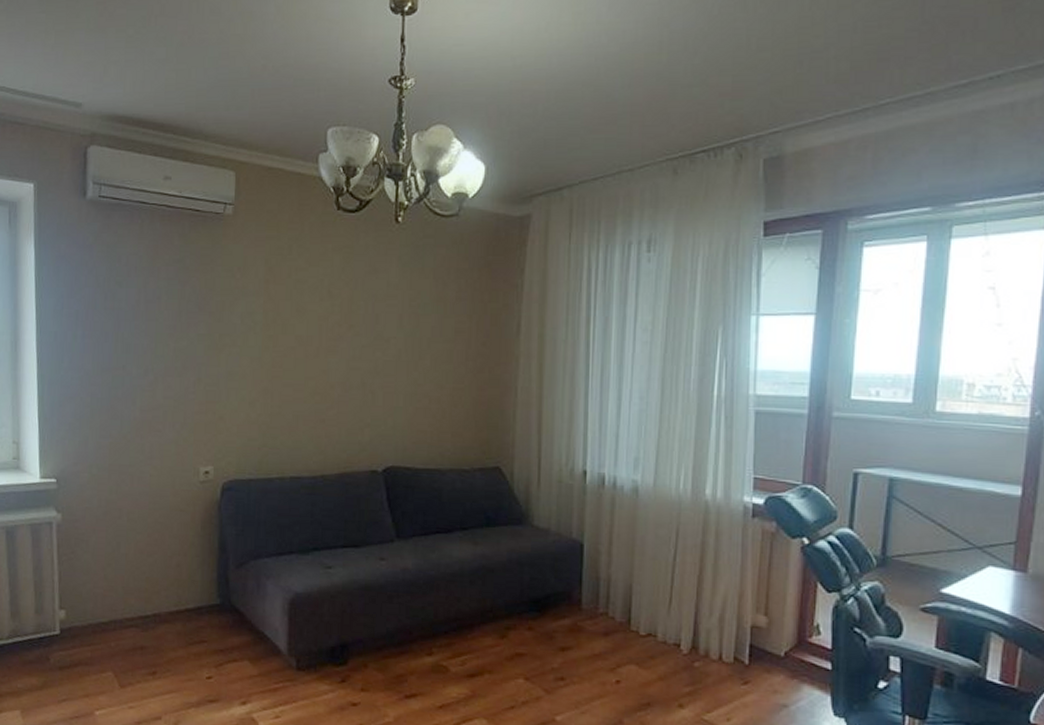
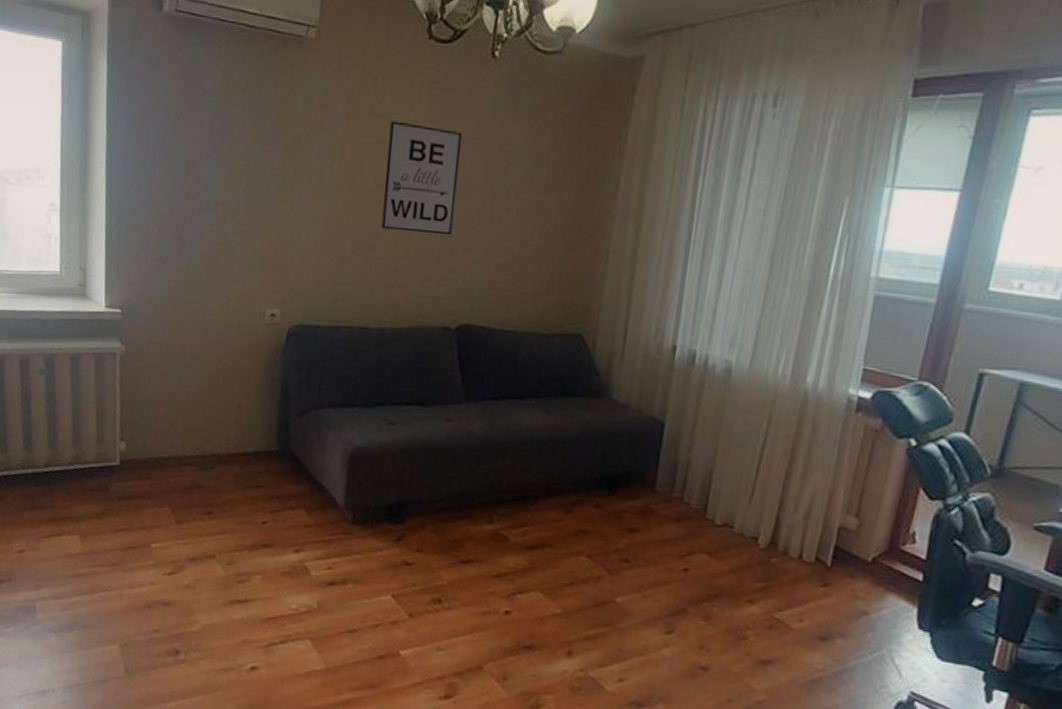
wall art: none [305,284,375,385] -> present [381,121,463,236]

